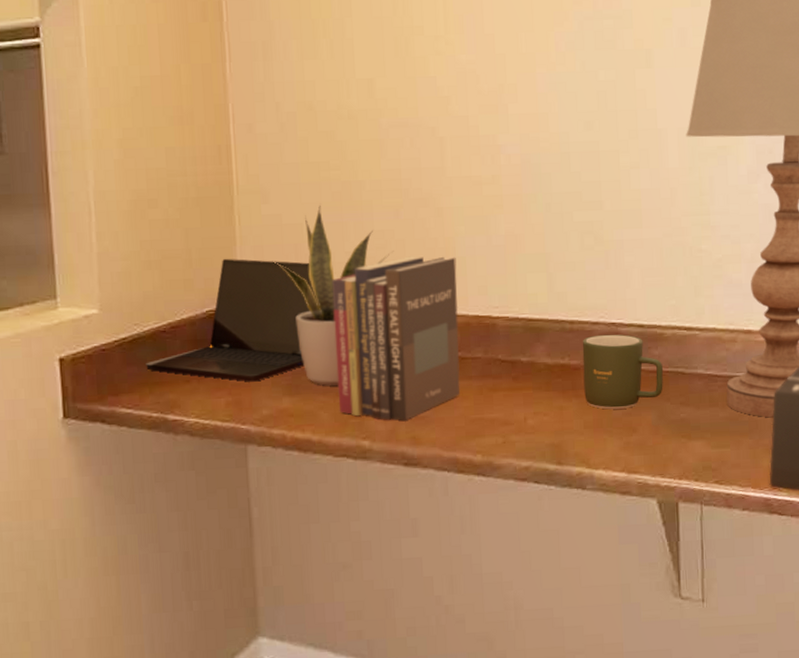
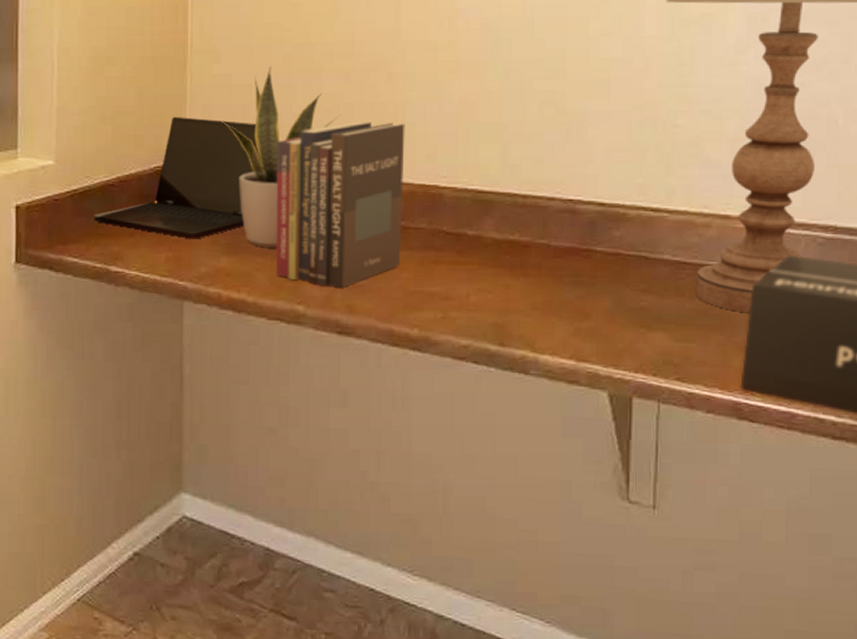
mug: present [582,334,664,410] -> none [534,211,625,292]

